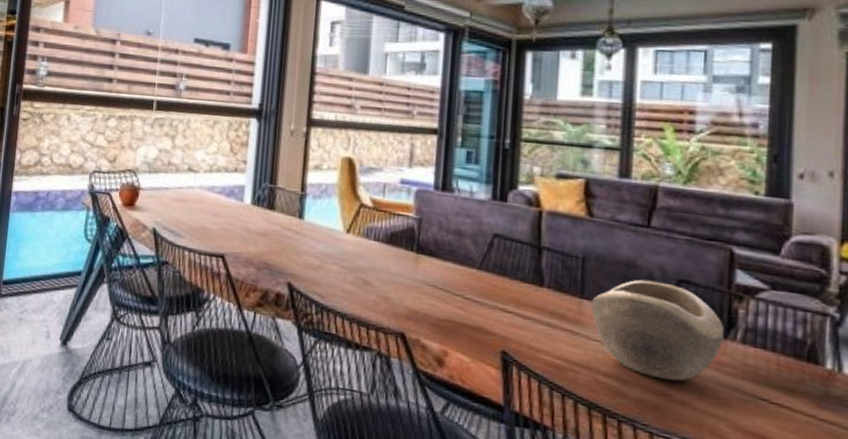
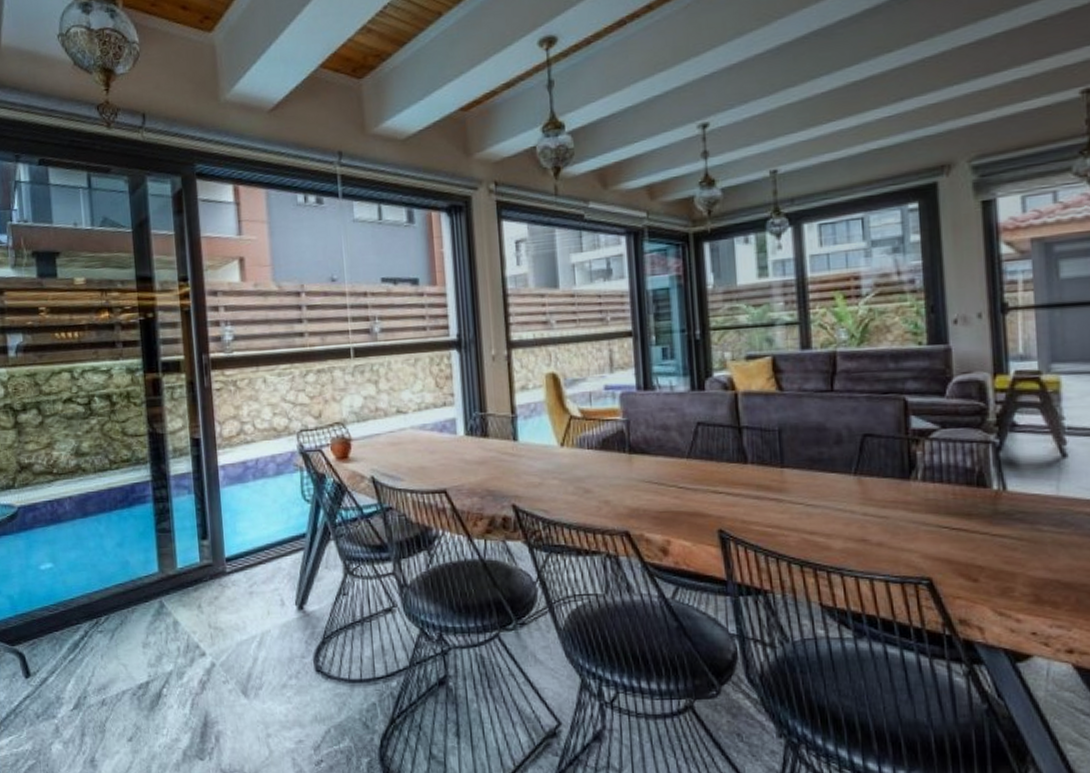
decorative bowl: present [591,279,724,381] -> none [791,439,907,528]

